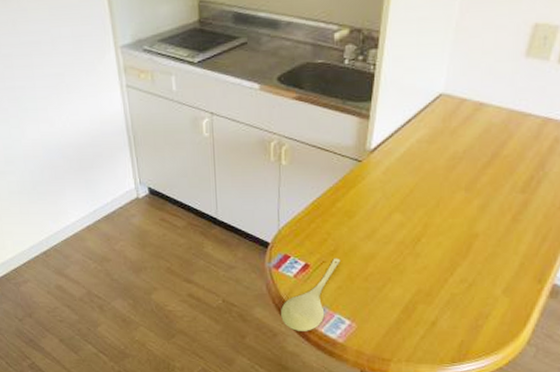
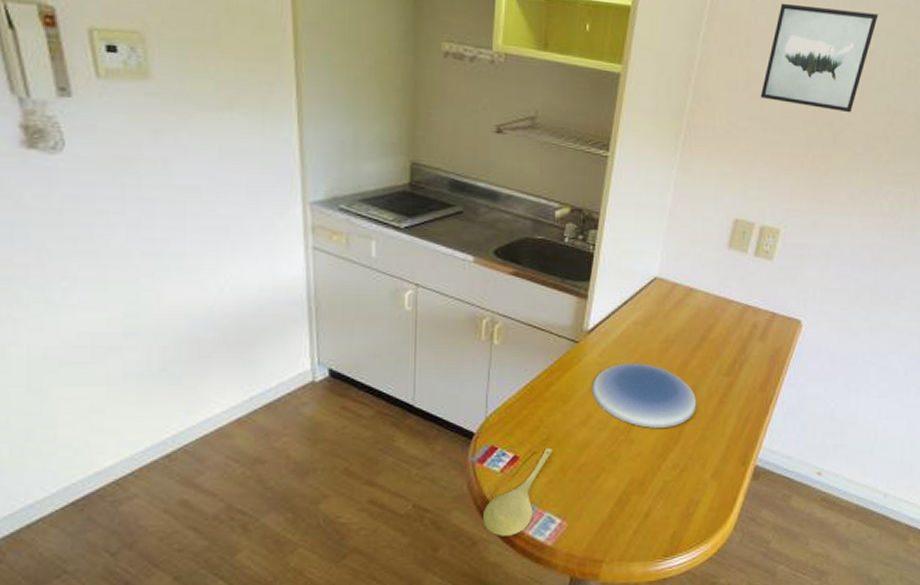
plate: none [376,181,487,243] -> present [592,363,697,428]

